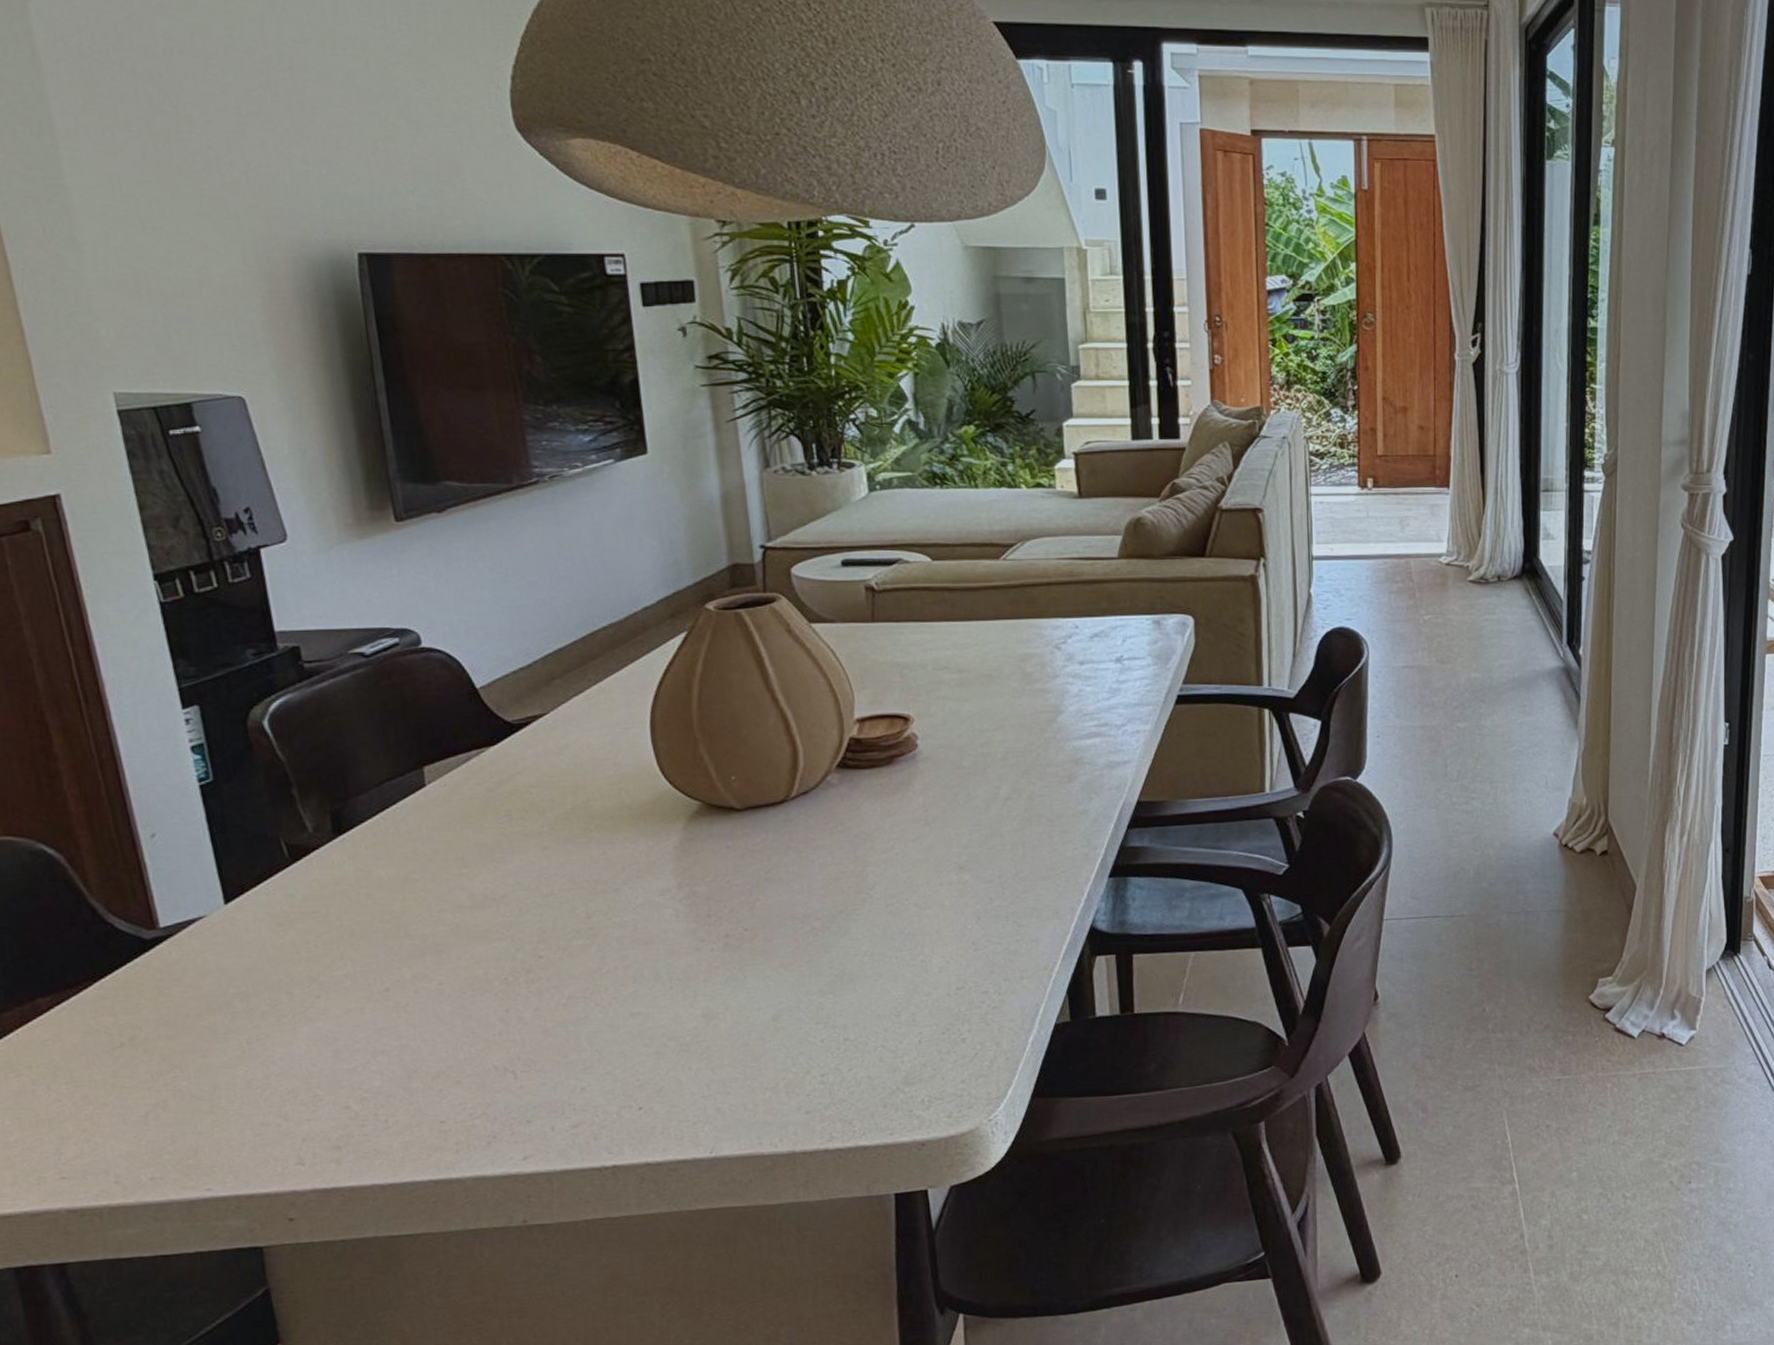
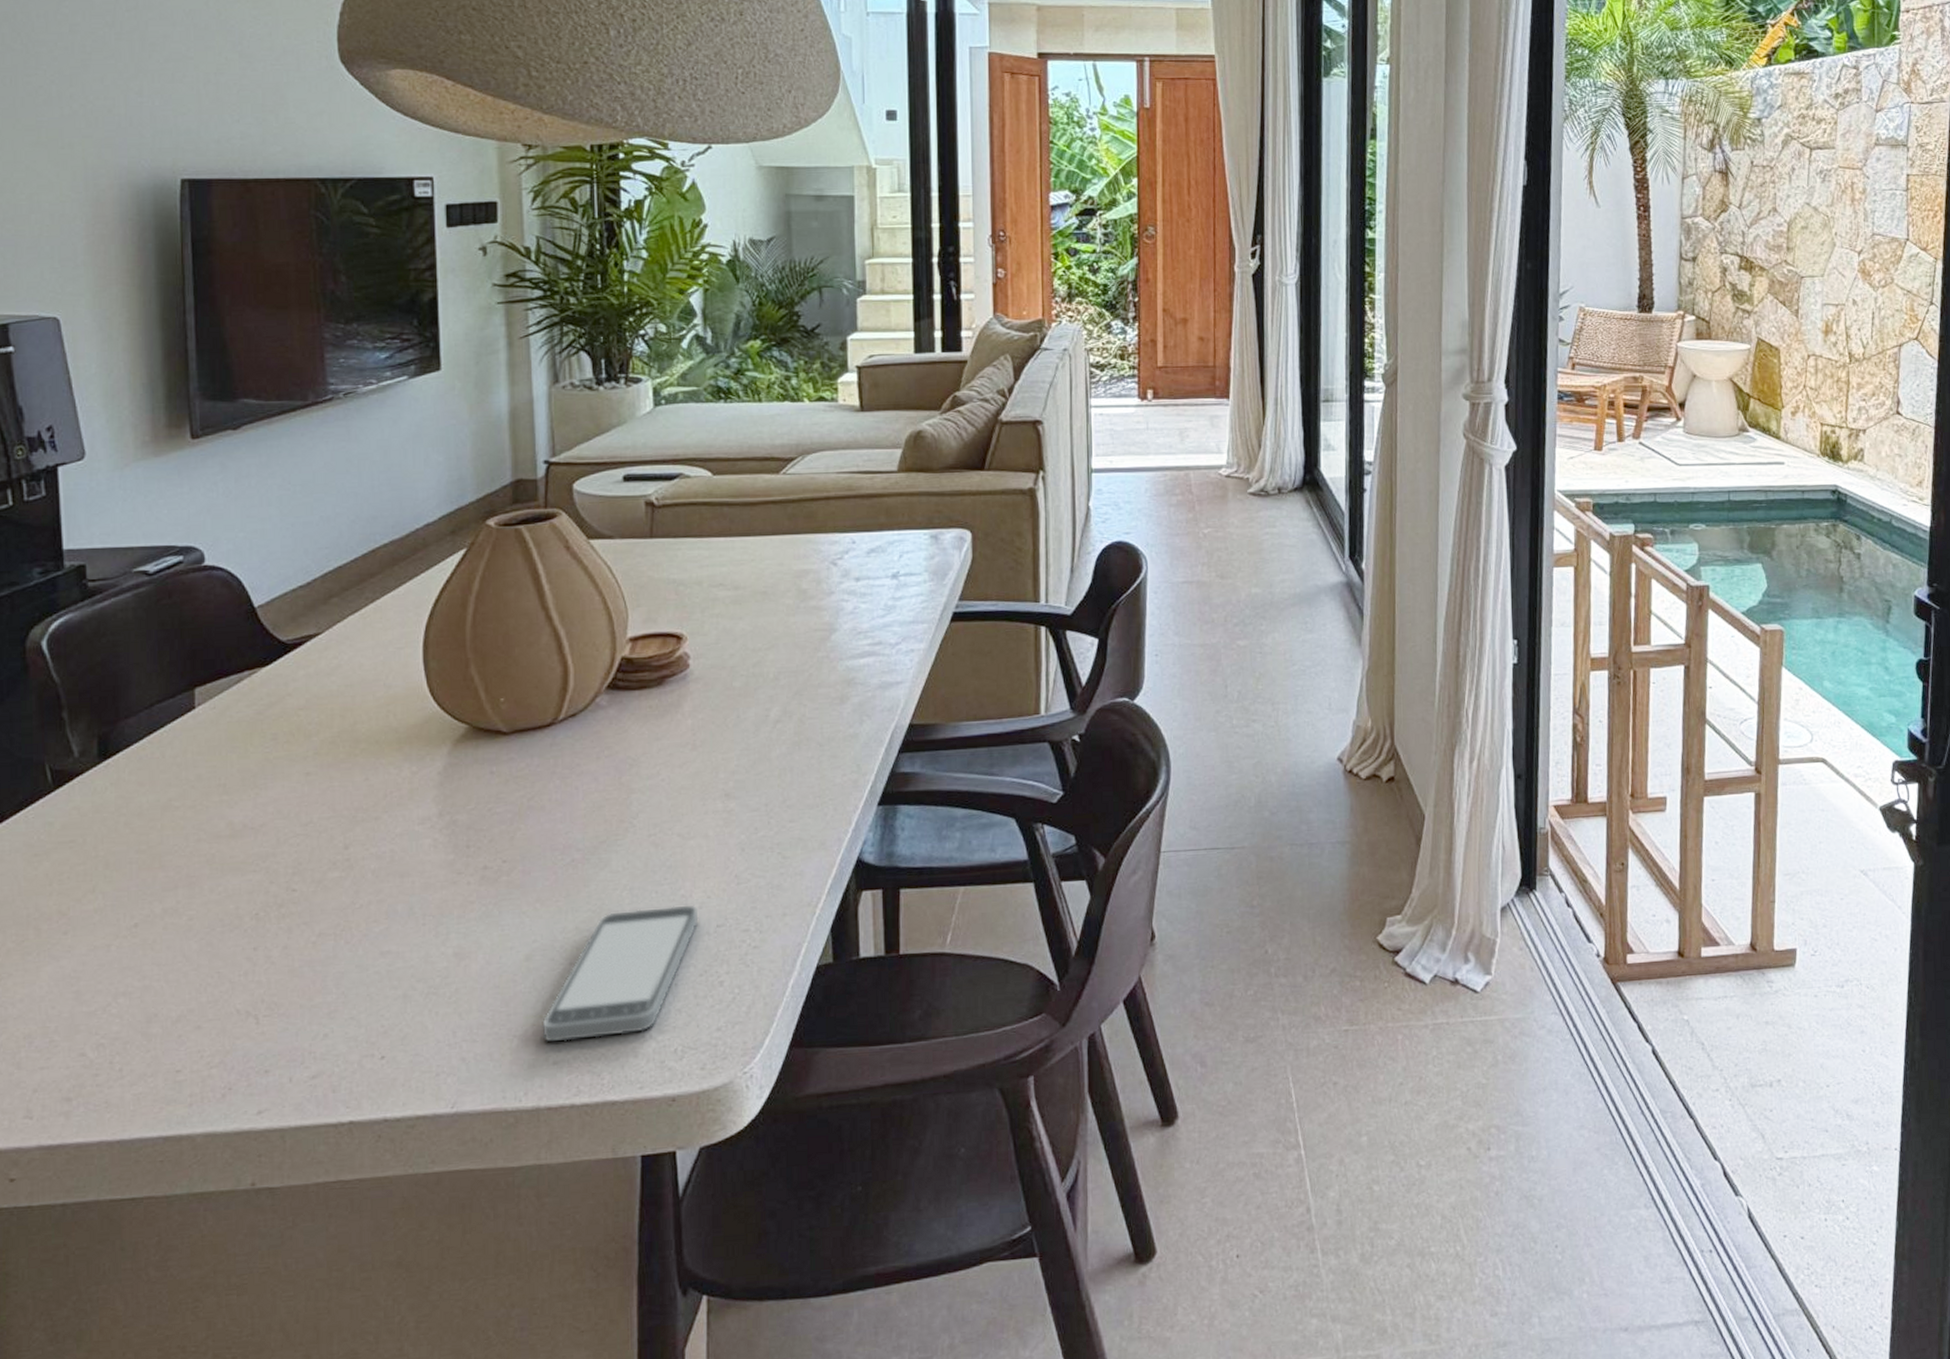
smartphone: none [792,969,939,1093] -> present [542,904,699,1041]

